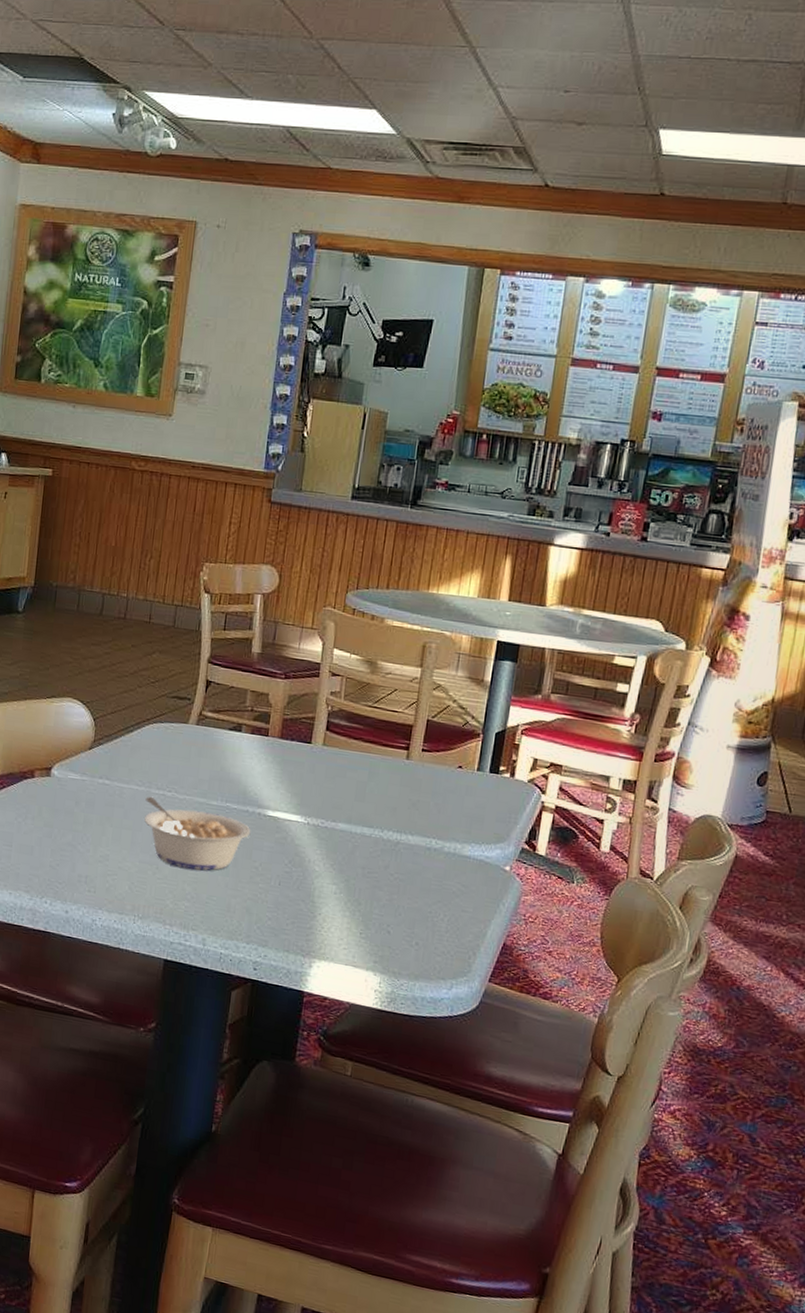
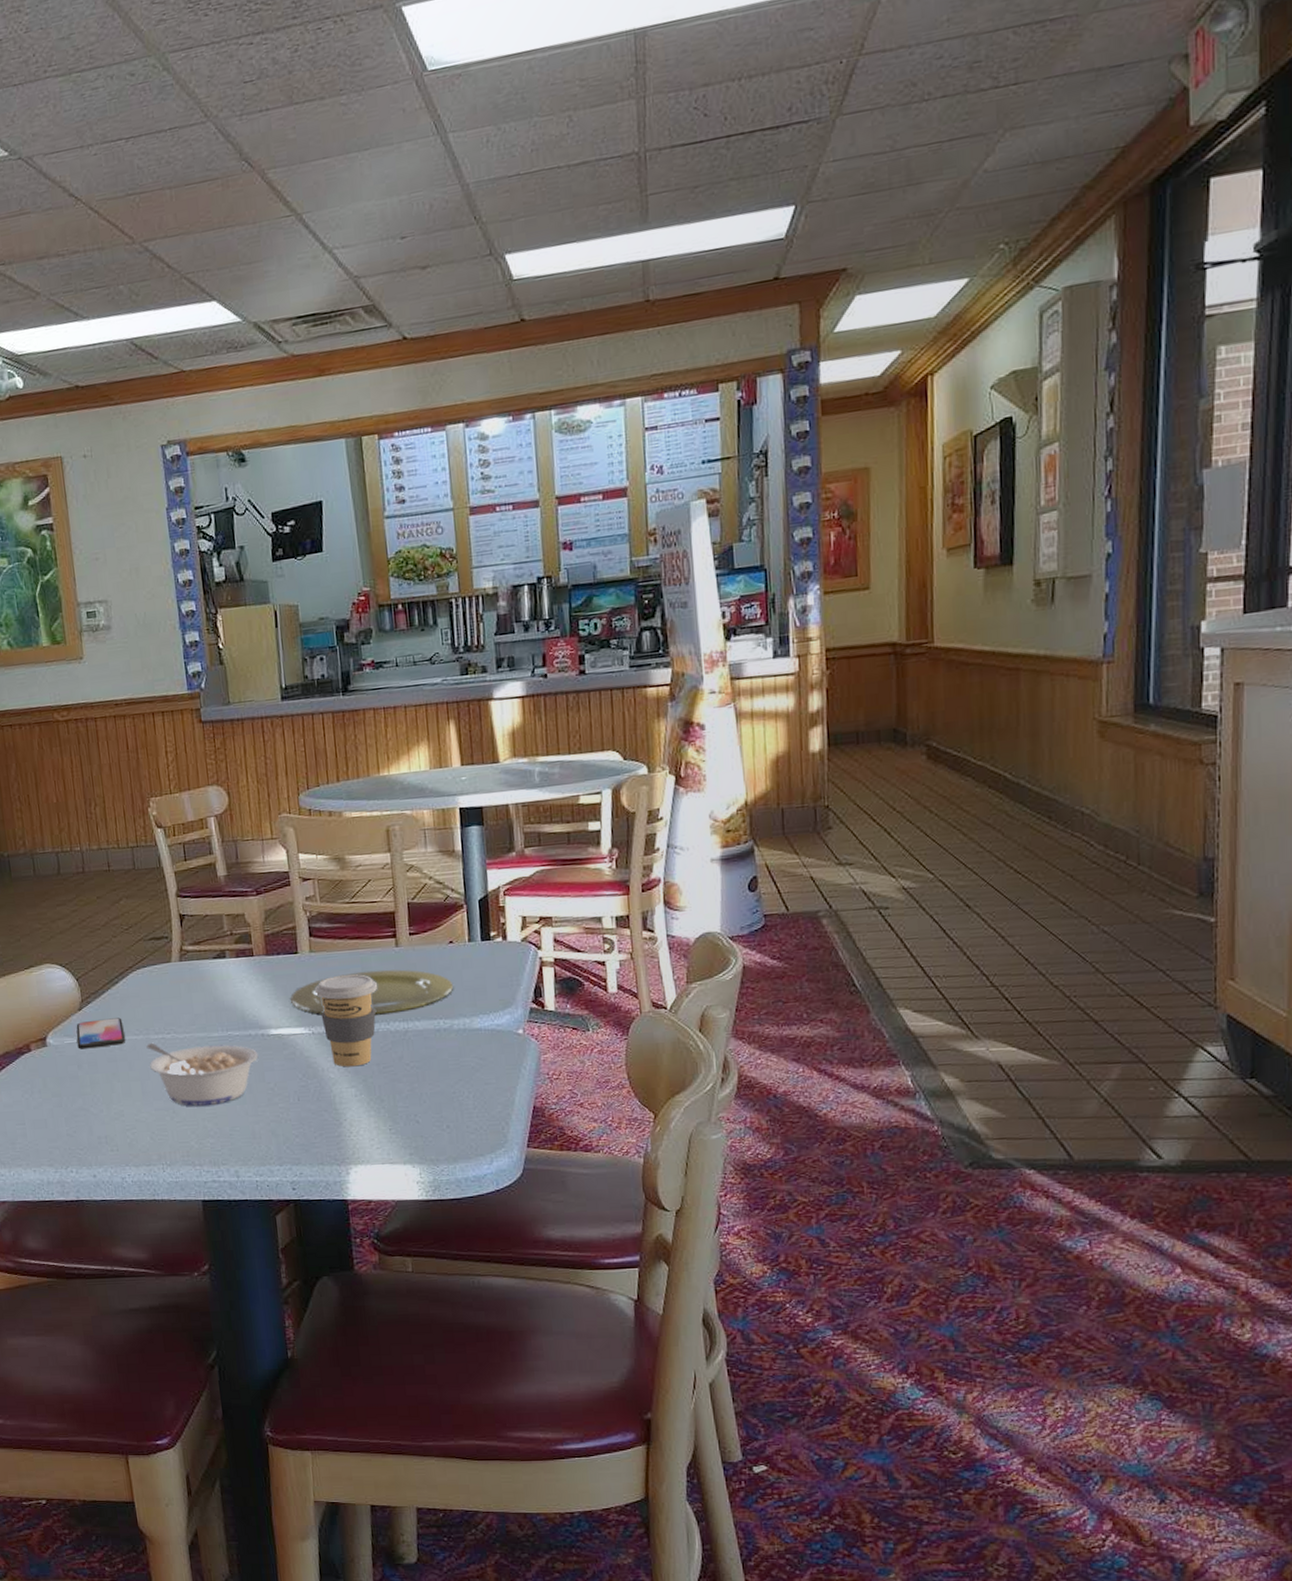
smartphone: none [79,760,129,792] -> present [76,1017,126,1049]
plate: none [294,773,454,823] -> present [290,969,454,1015]
coffee cup: none [318,773,381,866] -> present [314,974,378,1067]

